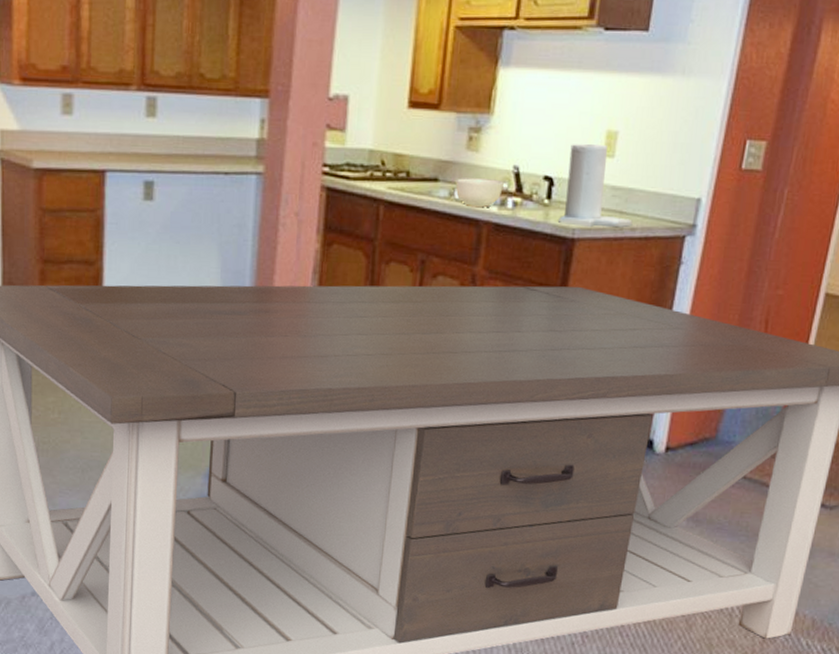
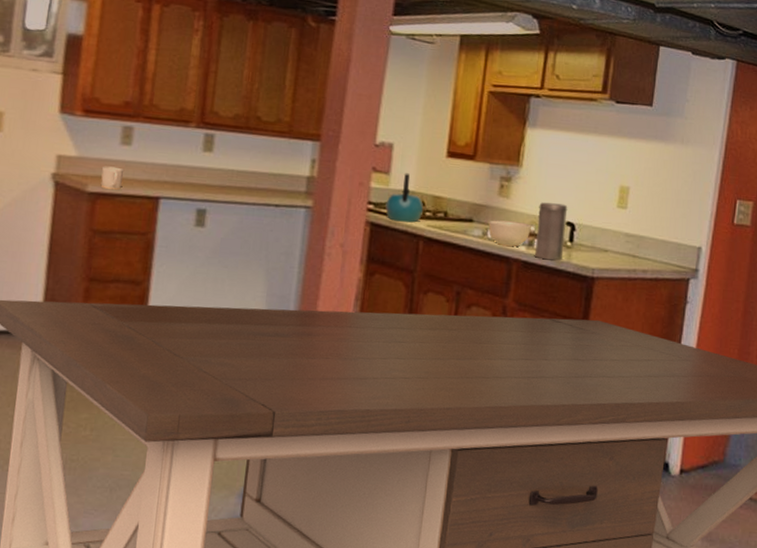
mug: none [45,139,67,164] -> present [100,166,123,190]
kettle: none [342,129,384,186] -> present [385,173,424,223]
canister: none [506,154,546,222] -> present [534,202,568,261]
paper towel: present [559,143,633,228] -> none [580,195,644,270]

